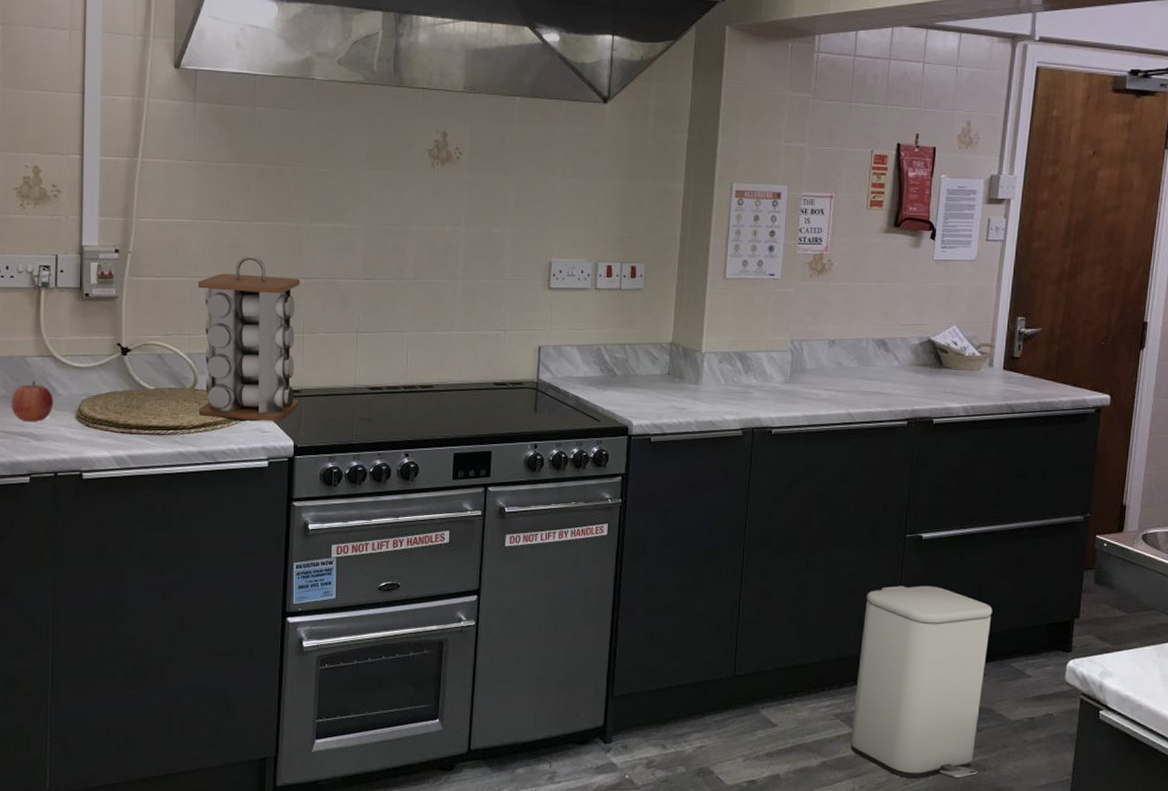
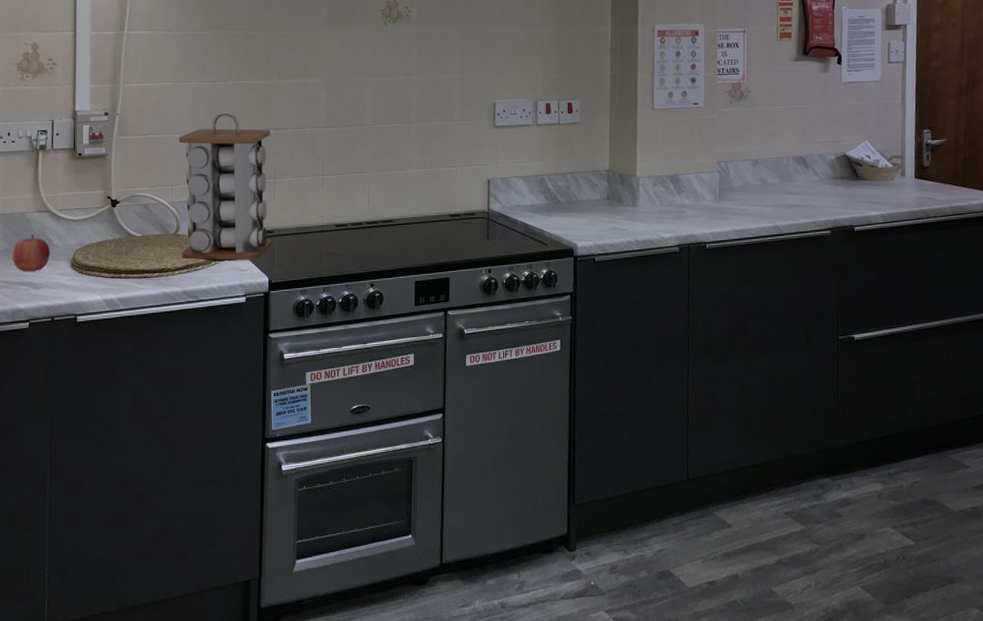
pedal bin: present [850,585,993,779] -> none [803,384,928,573]

